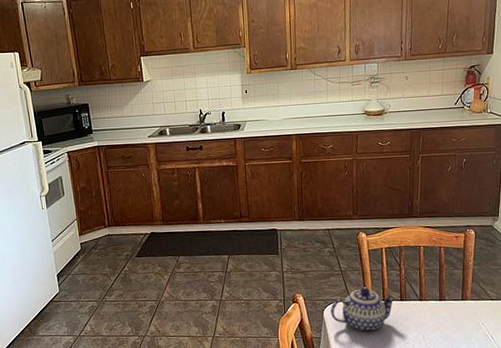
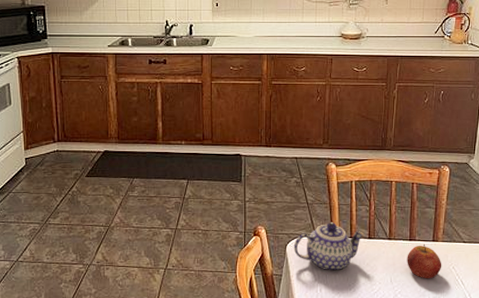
apple: none [438,303,472,336] -> present [407,243,442,279]

